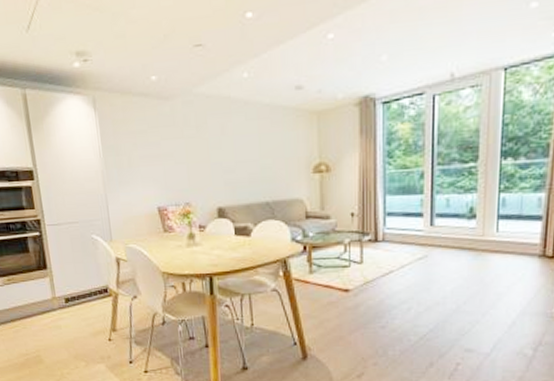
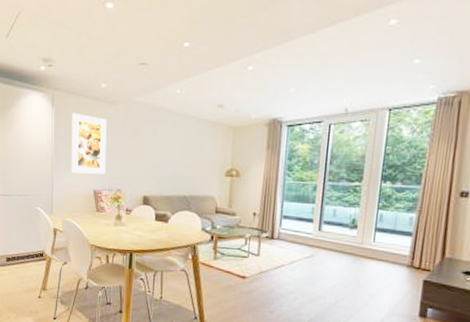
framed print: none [120,115,169,189] -> present [71,112,107,175]

